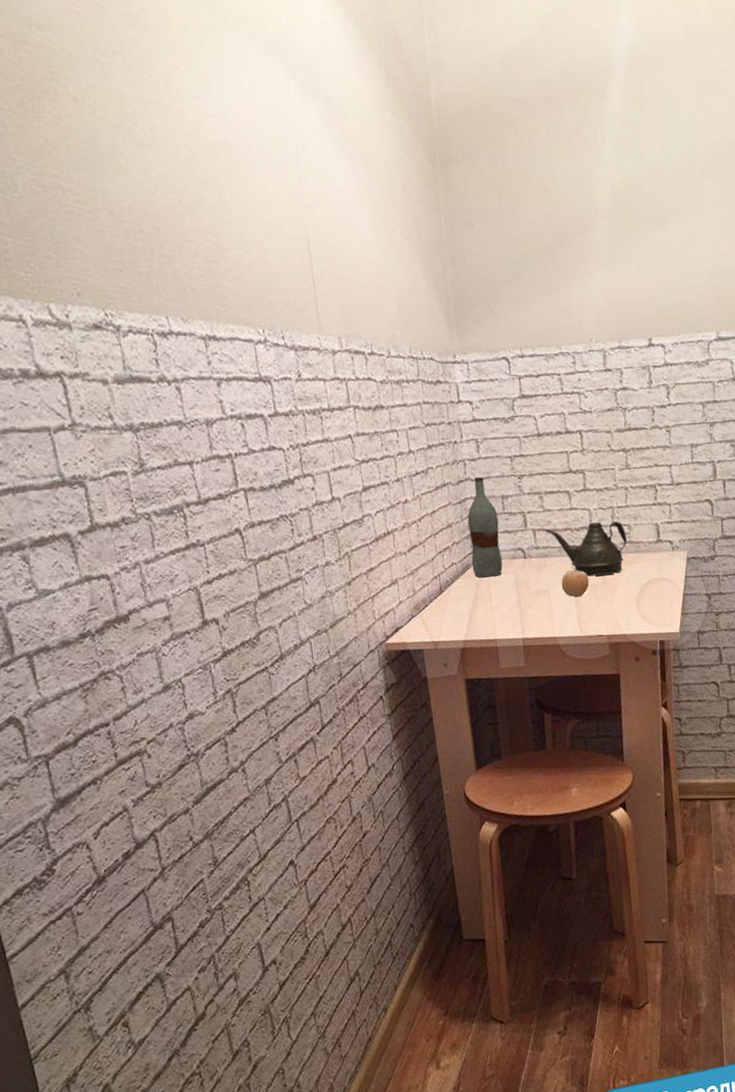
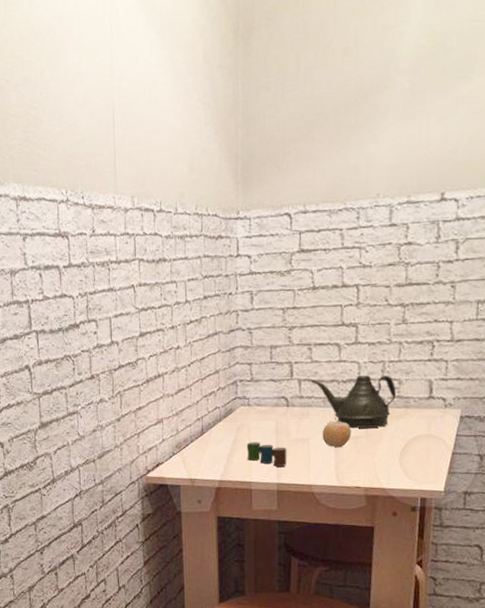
bottle: present [467,476,503,578] -> none [234,326,266,423]
cup: none [487,597,530,622] -> present [246,442,287,467]

